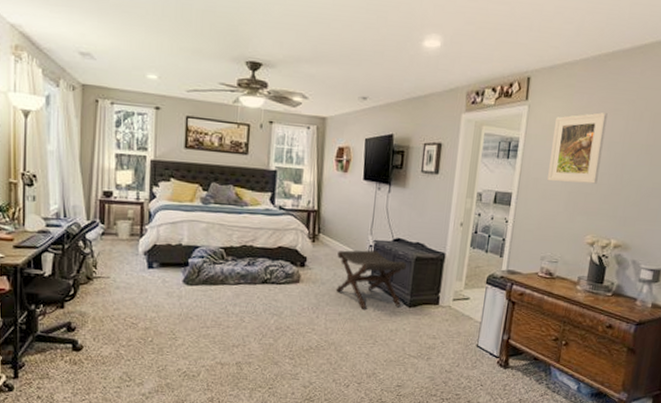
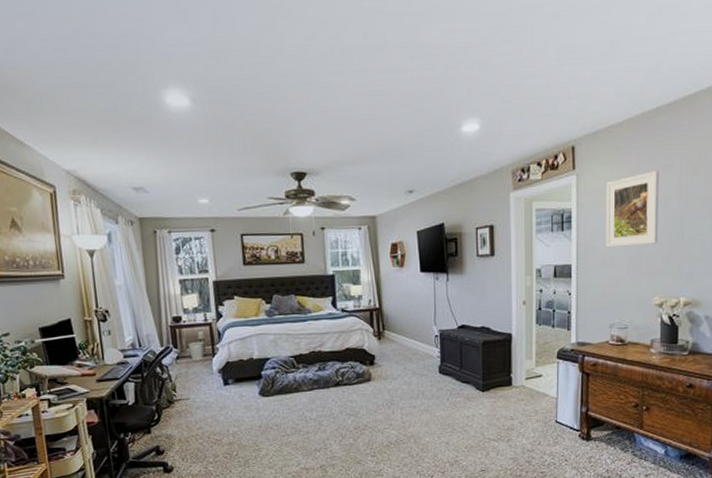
footstool: present [336,250,407,310] -> none [404,340,475,400]

